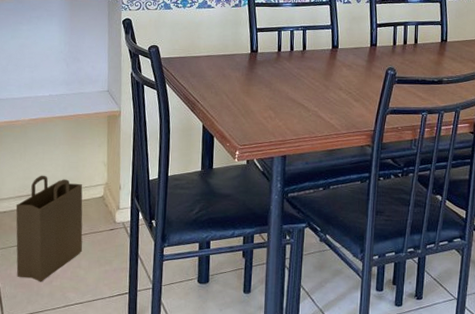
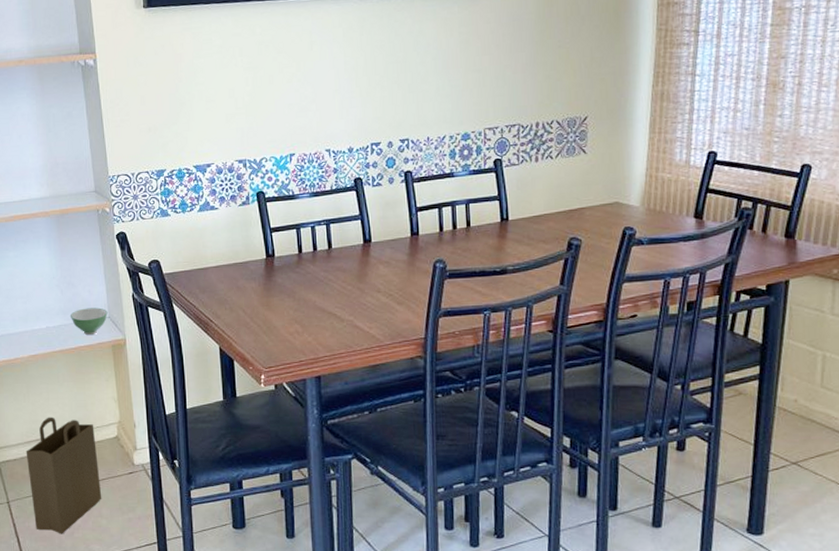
bowl: none [72,81,107,106] -> present [69,307,108,336]

